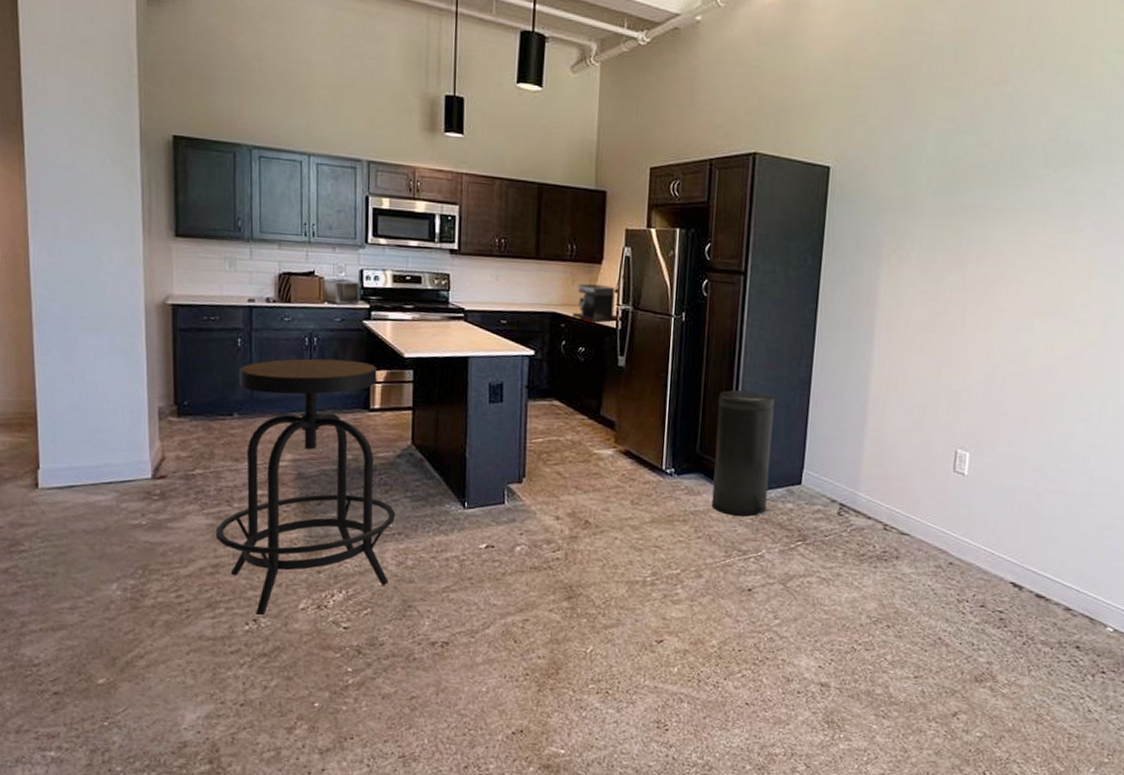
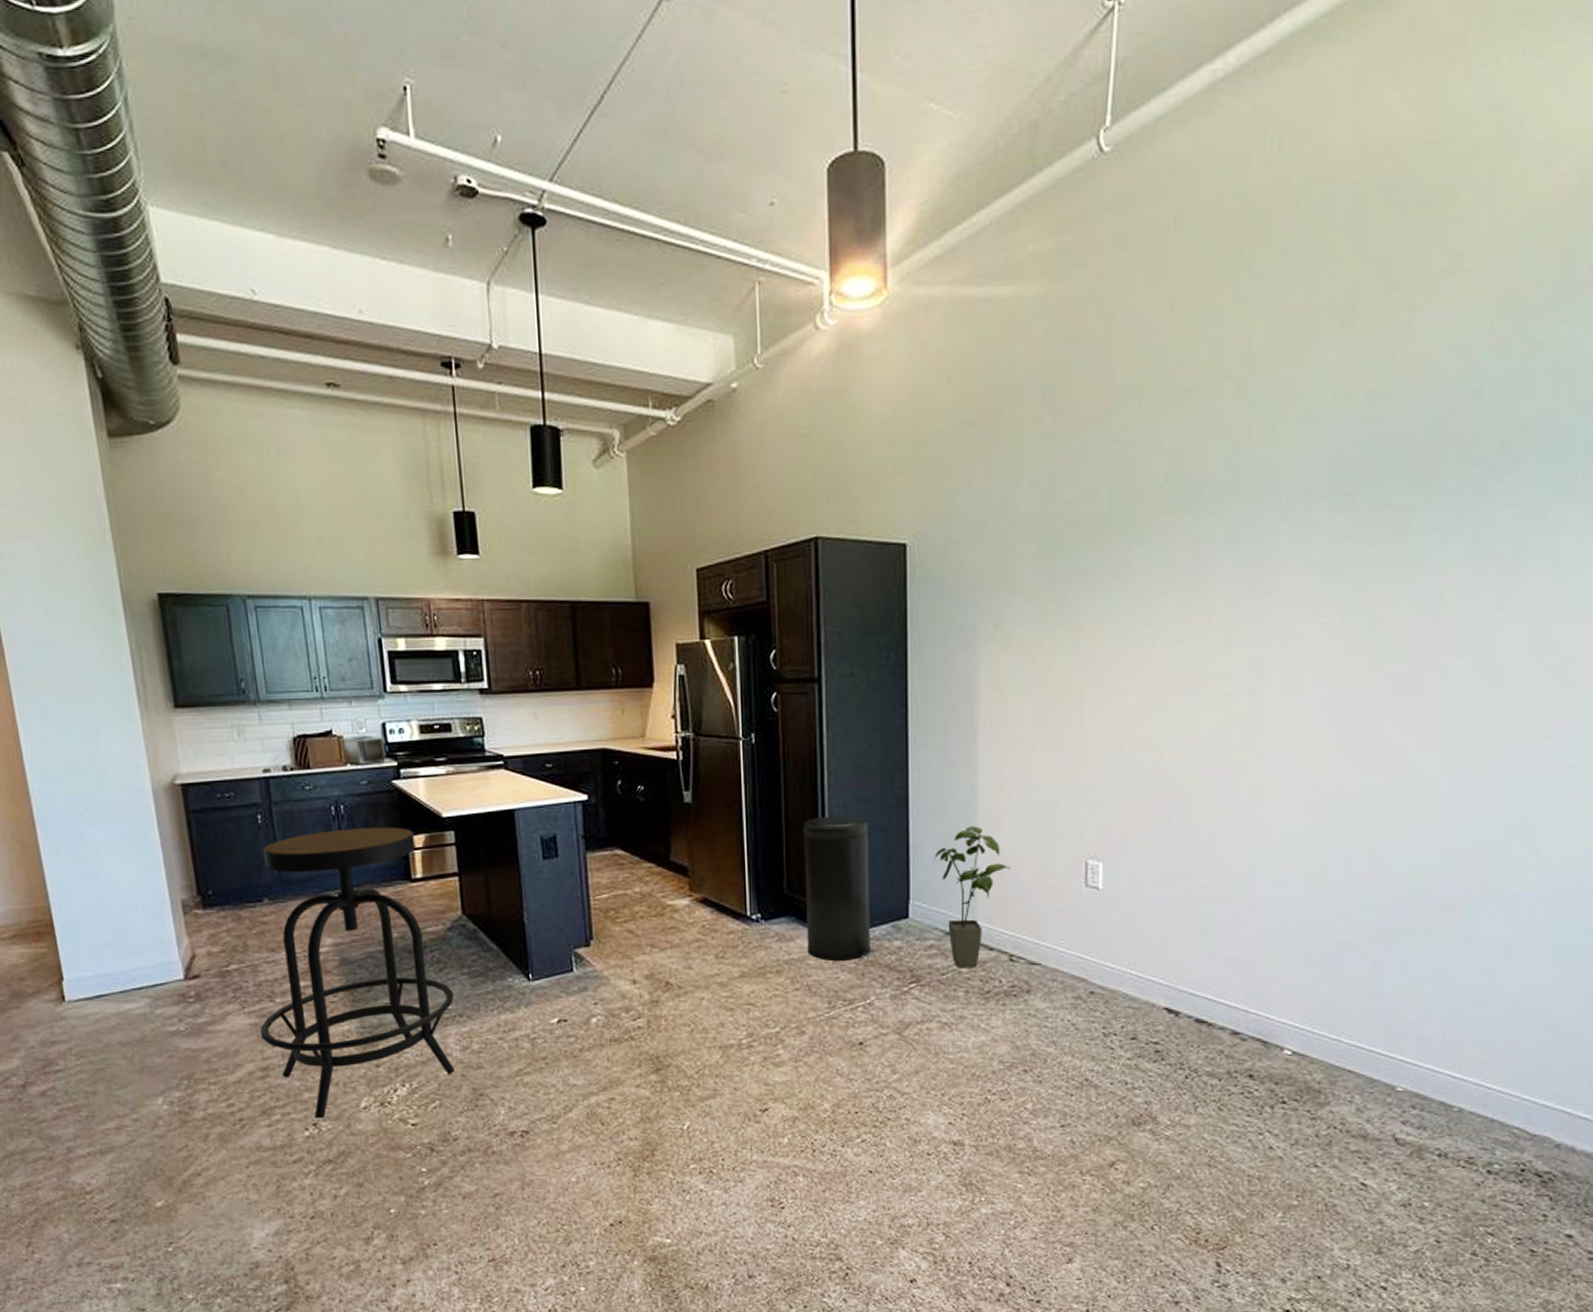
coffee maker: present [573,283,616,322] -> none [626,710,673,755]
house plant: none [828,410,892,533] -> present [934,826,1011,968]

